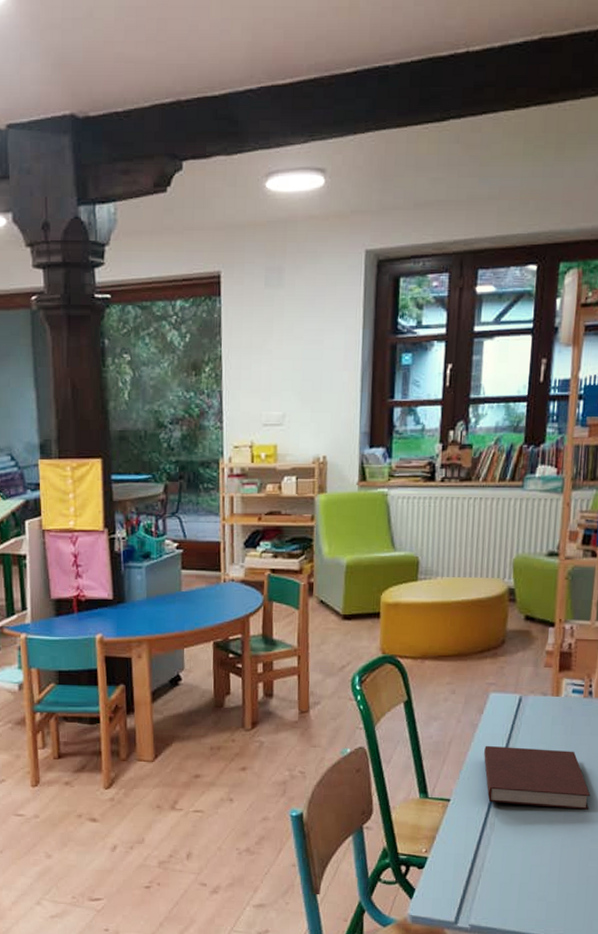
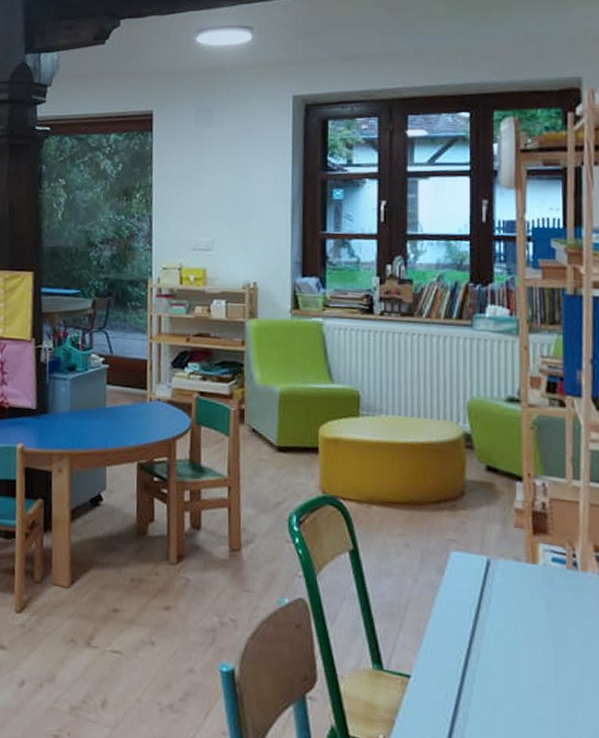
notebook: present [484,745,591,810] -> none [449,613,589,712]

